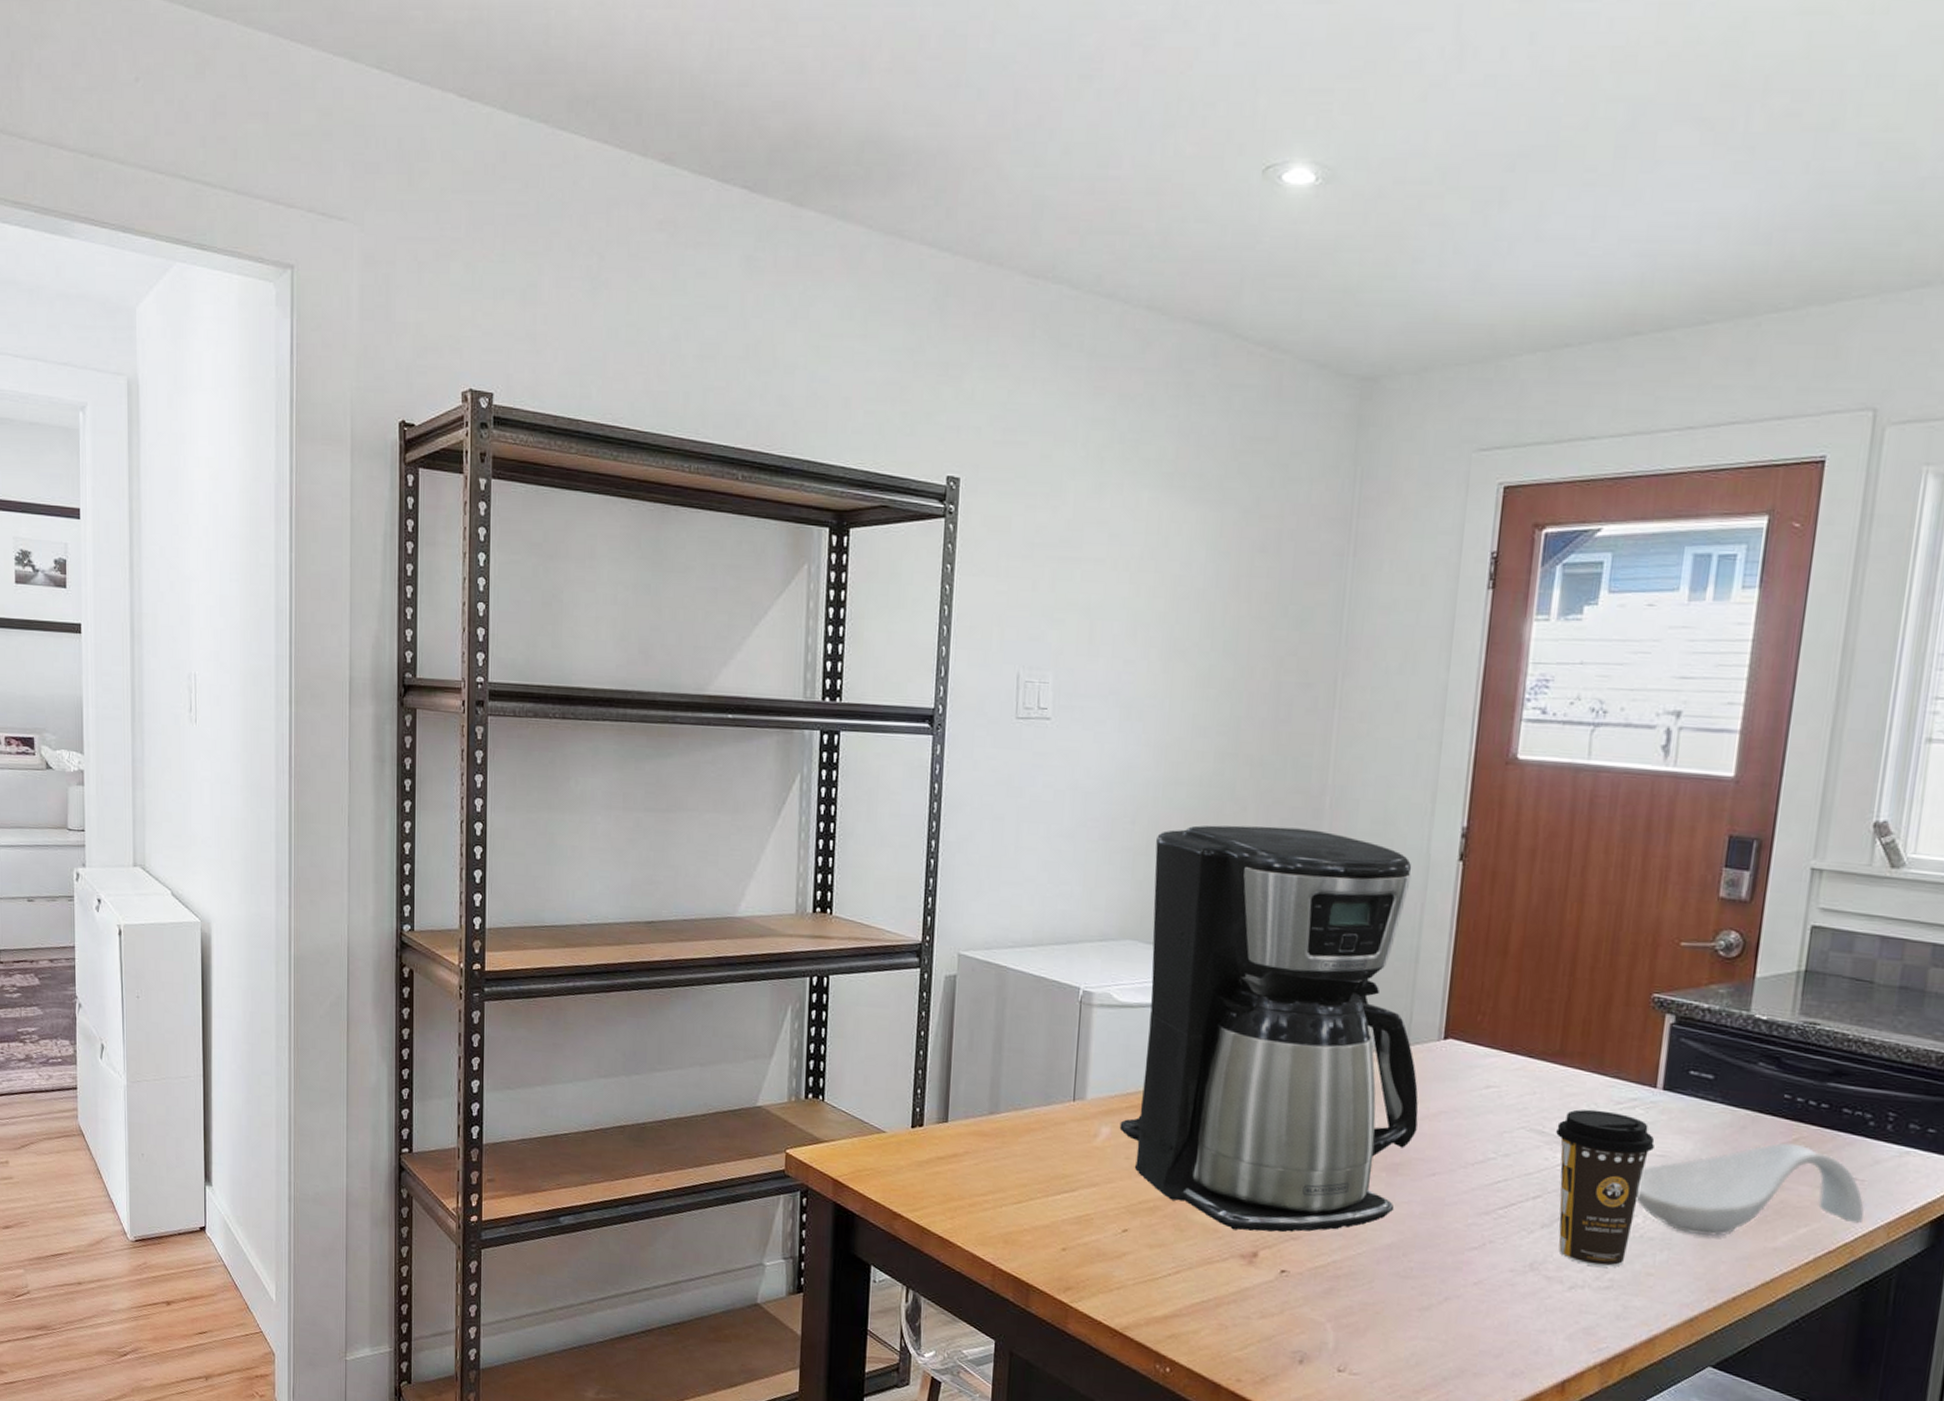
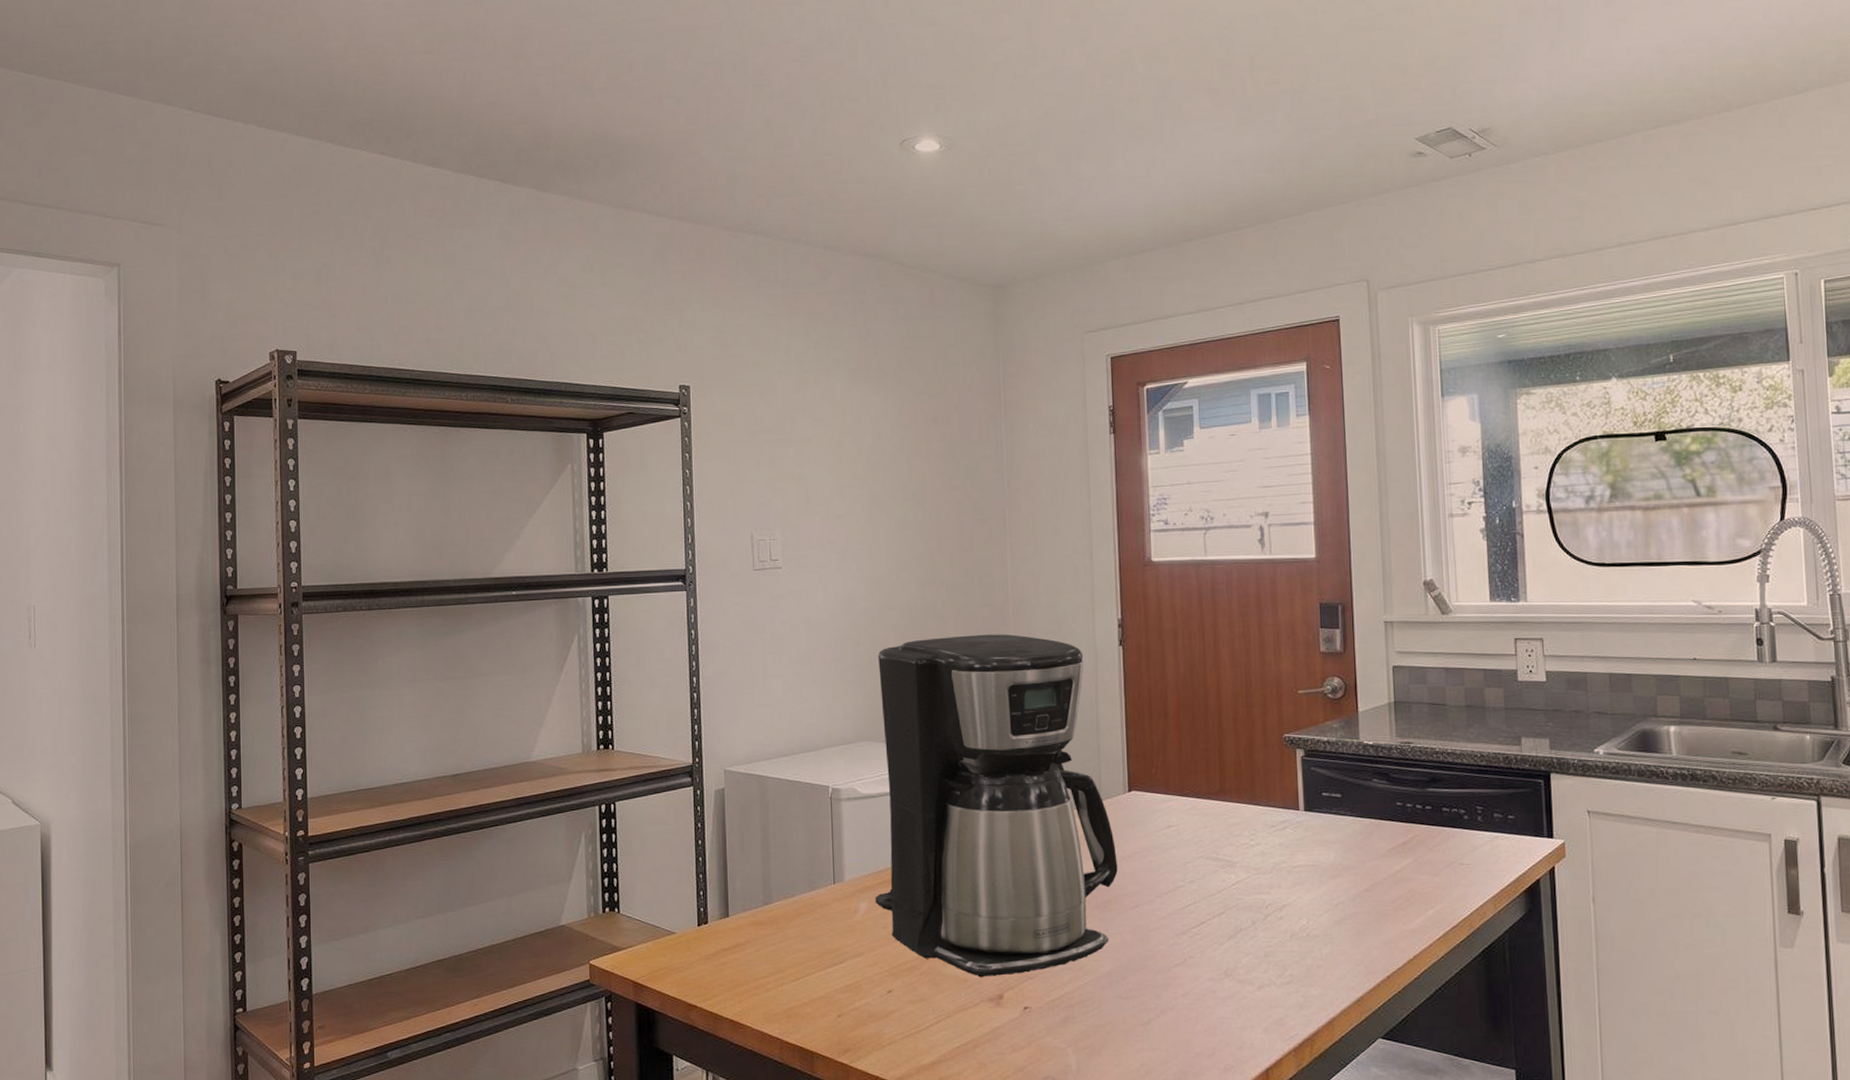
coffee cup: present [1556,1109,1655,1268] -> none [1228,834,1305,966]
spoon rest: present [1636,1142,1865,1236] -> none [1298,841,1475,928]

